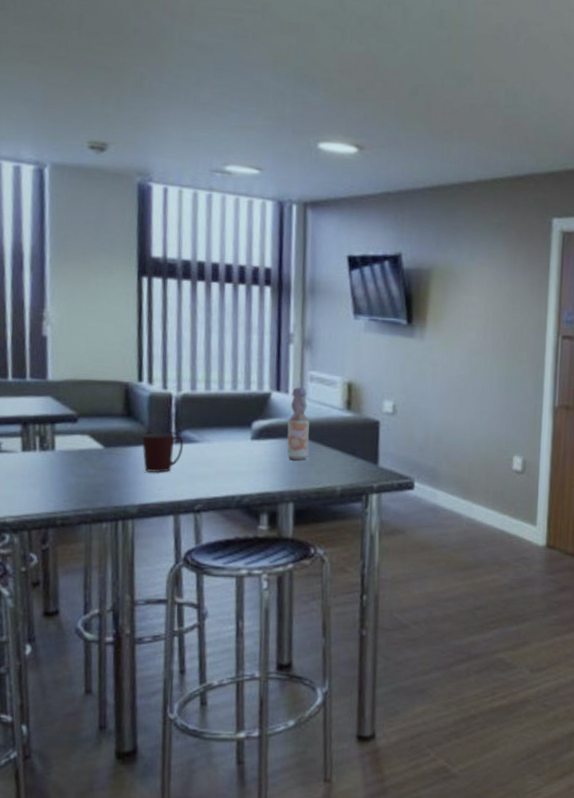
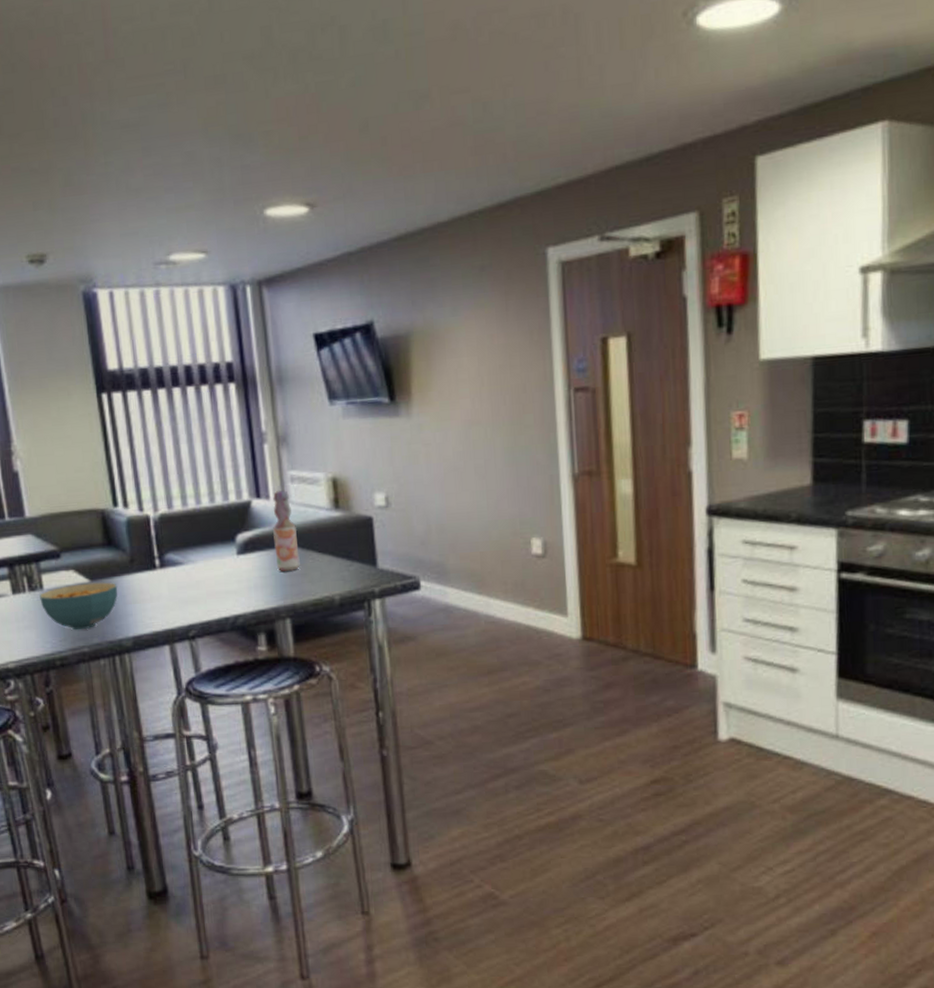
cereal bowl: none [50,449,131,493] -> present [39,582,118,630]
mug: present [142,433,184,473] -> none [126,558,169,603]

